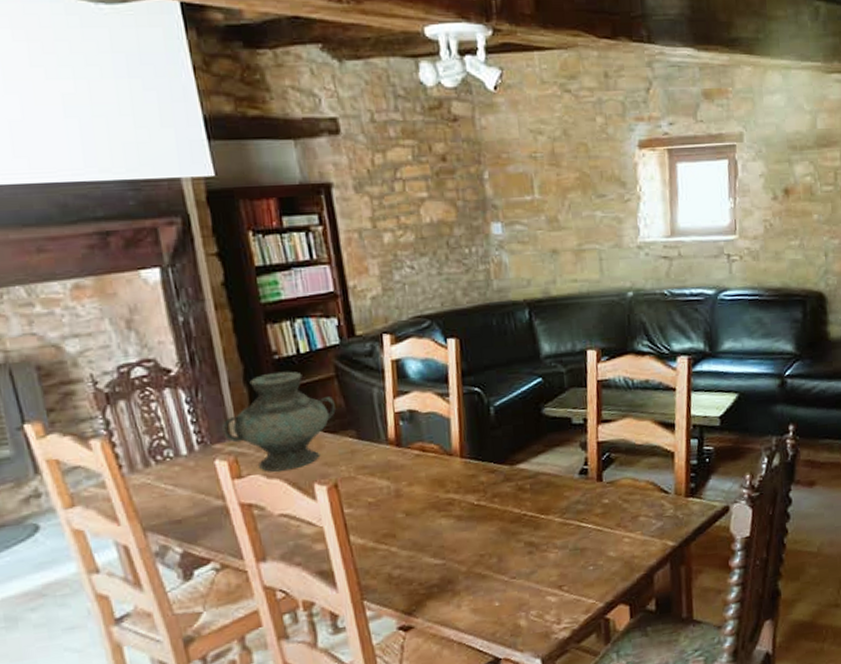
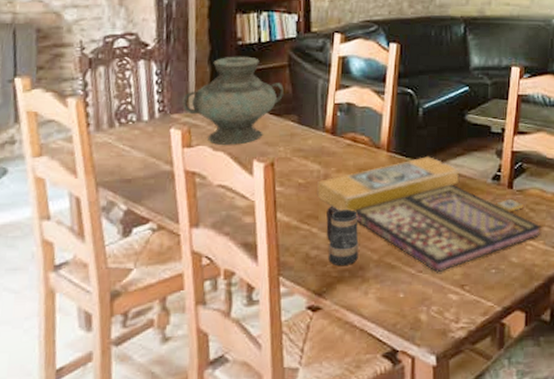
board game: none [389,458,638,577] -> present [317,157,542,273]
mug: none [404,521,445,583] -> present [326,206,359,267]

